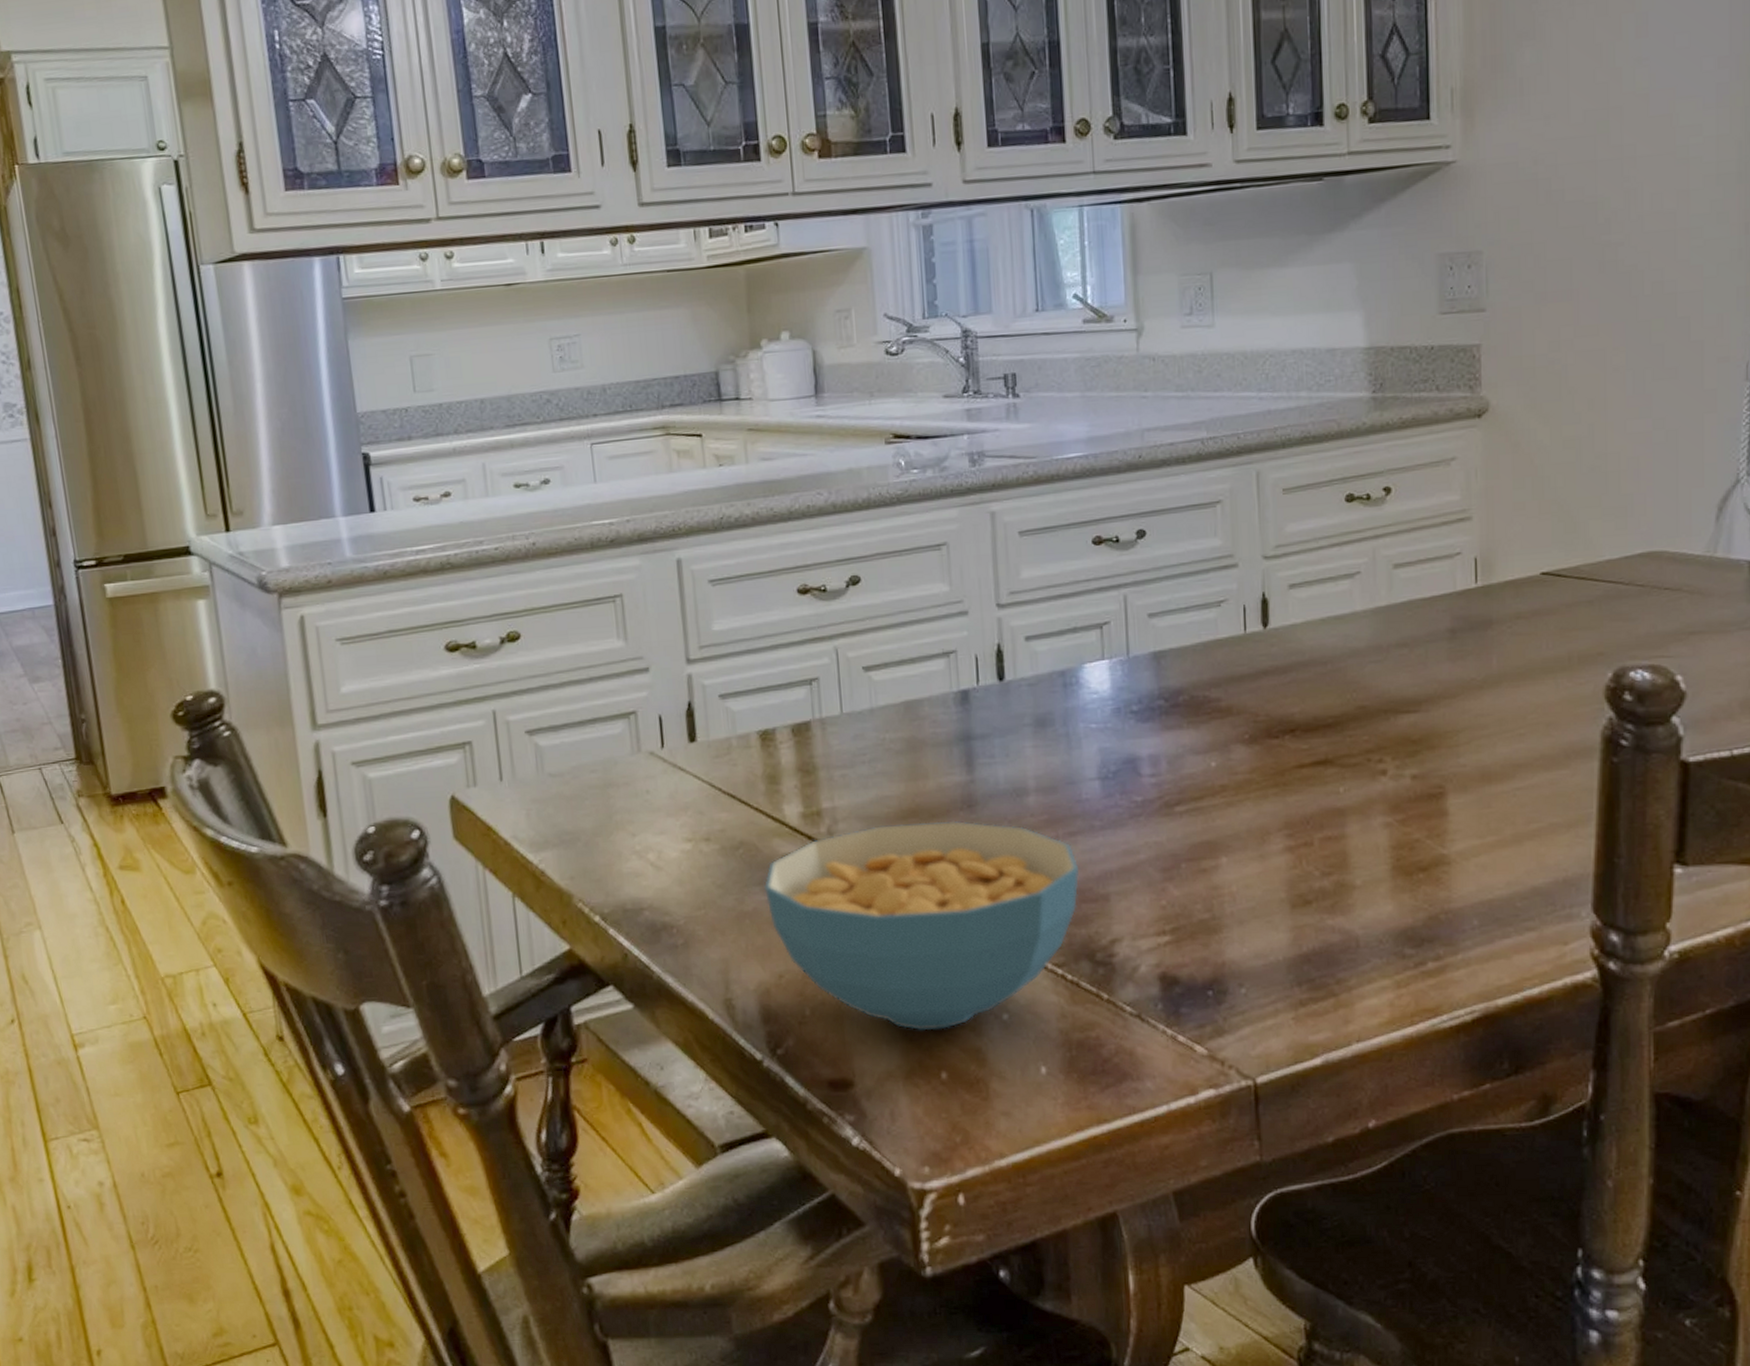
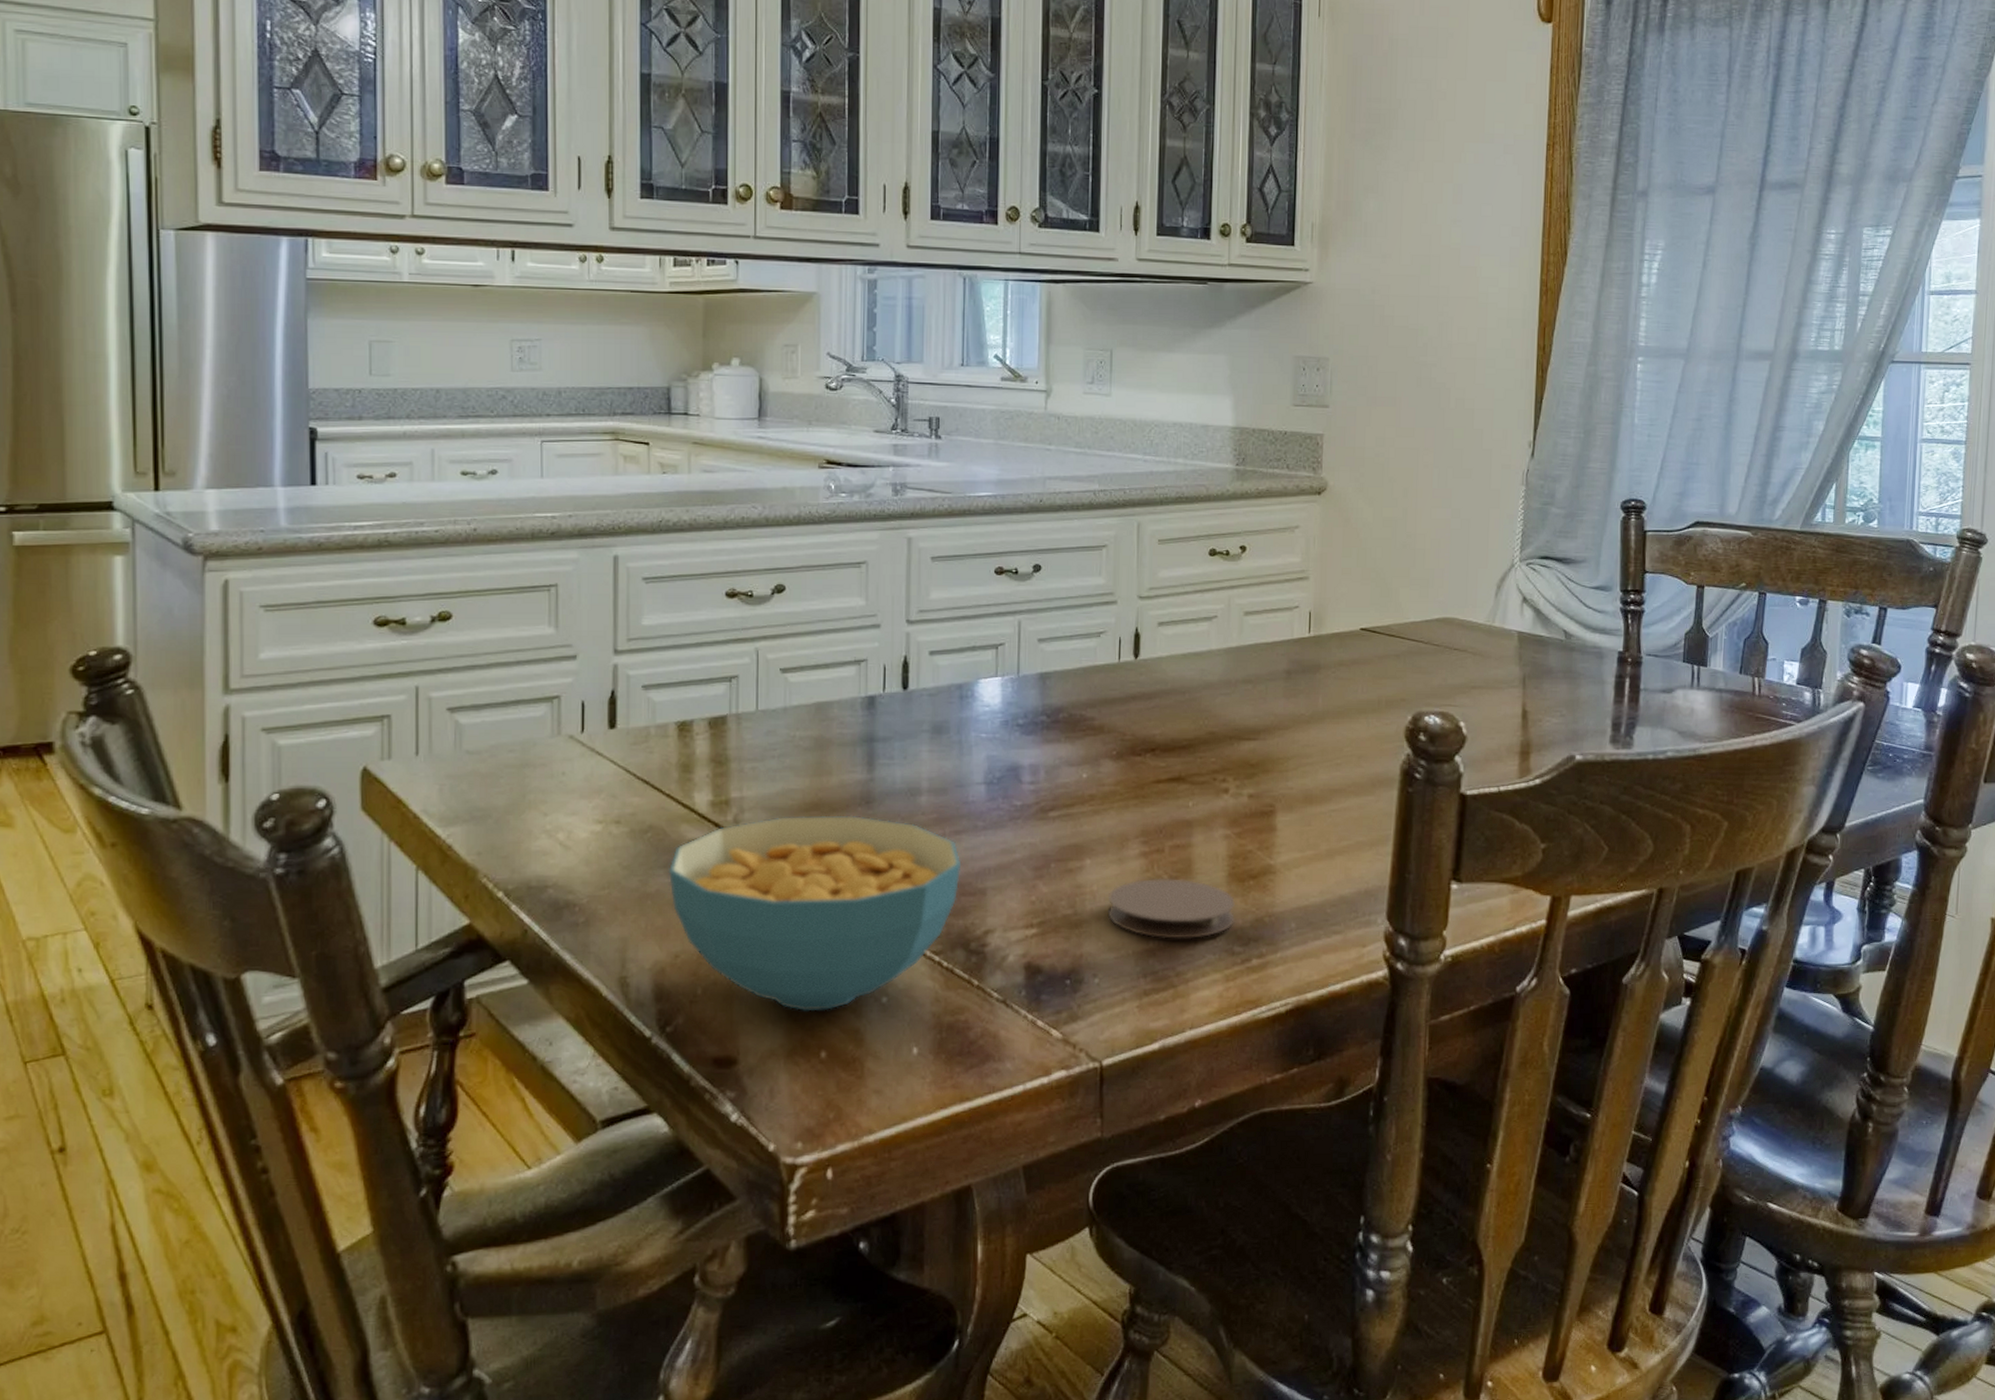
coaster: none [1250,874,1404,943] -> present [1107,879,1236,939]

